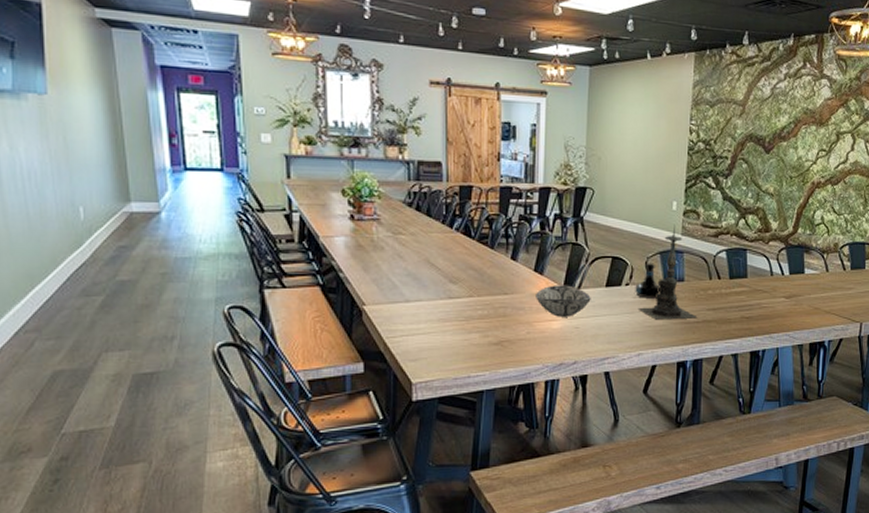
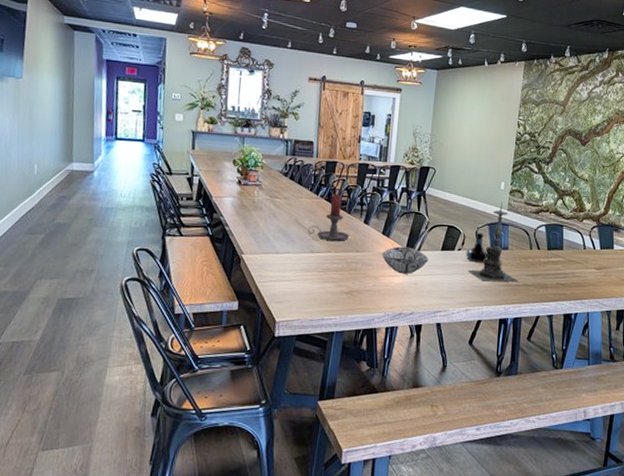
candle holder: none [443,225,494,283] -> present [308,193,349,241]

